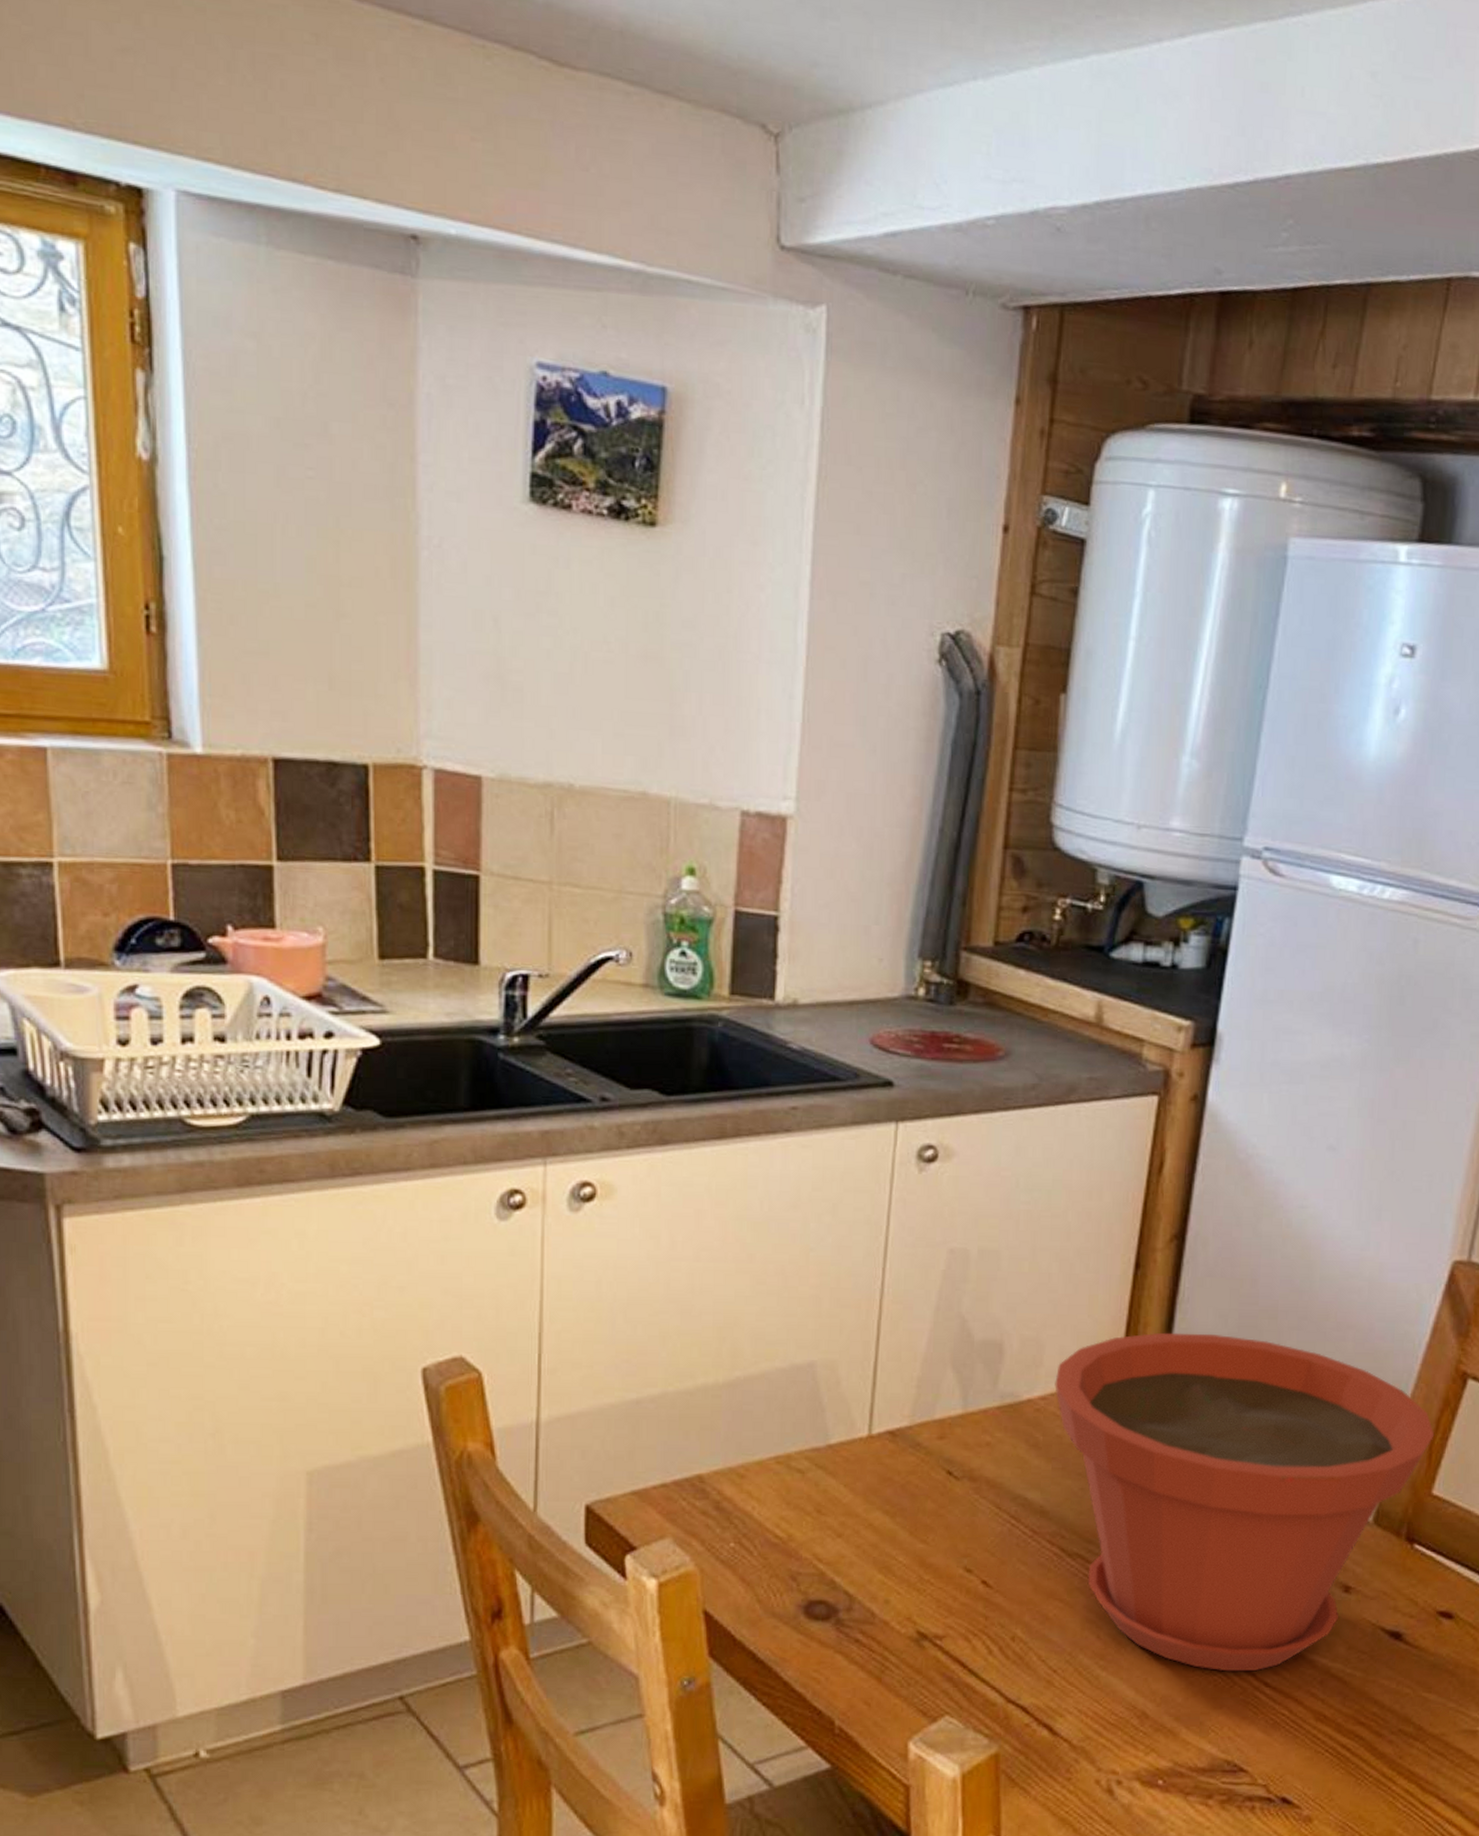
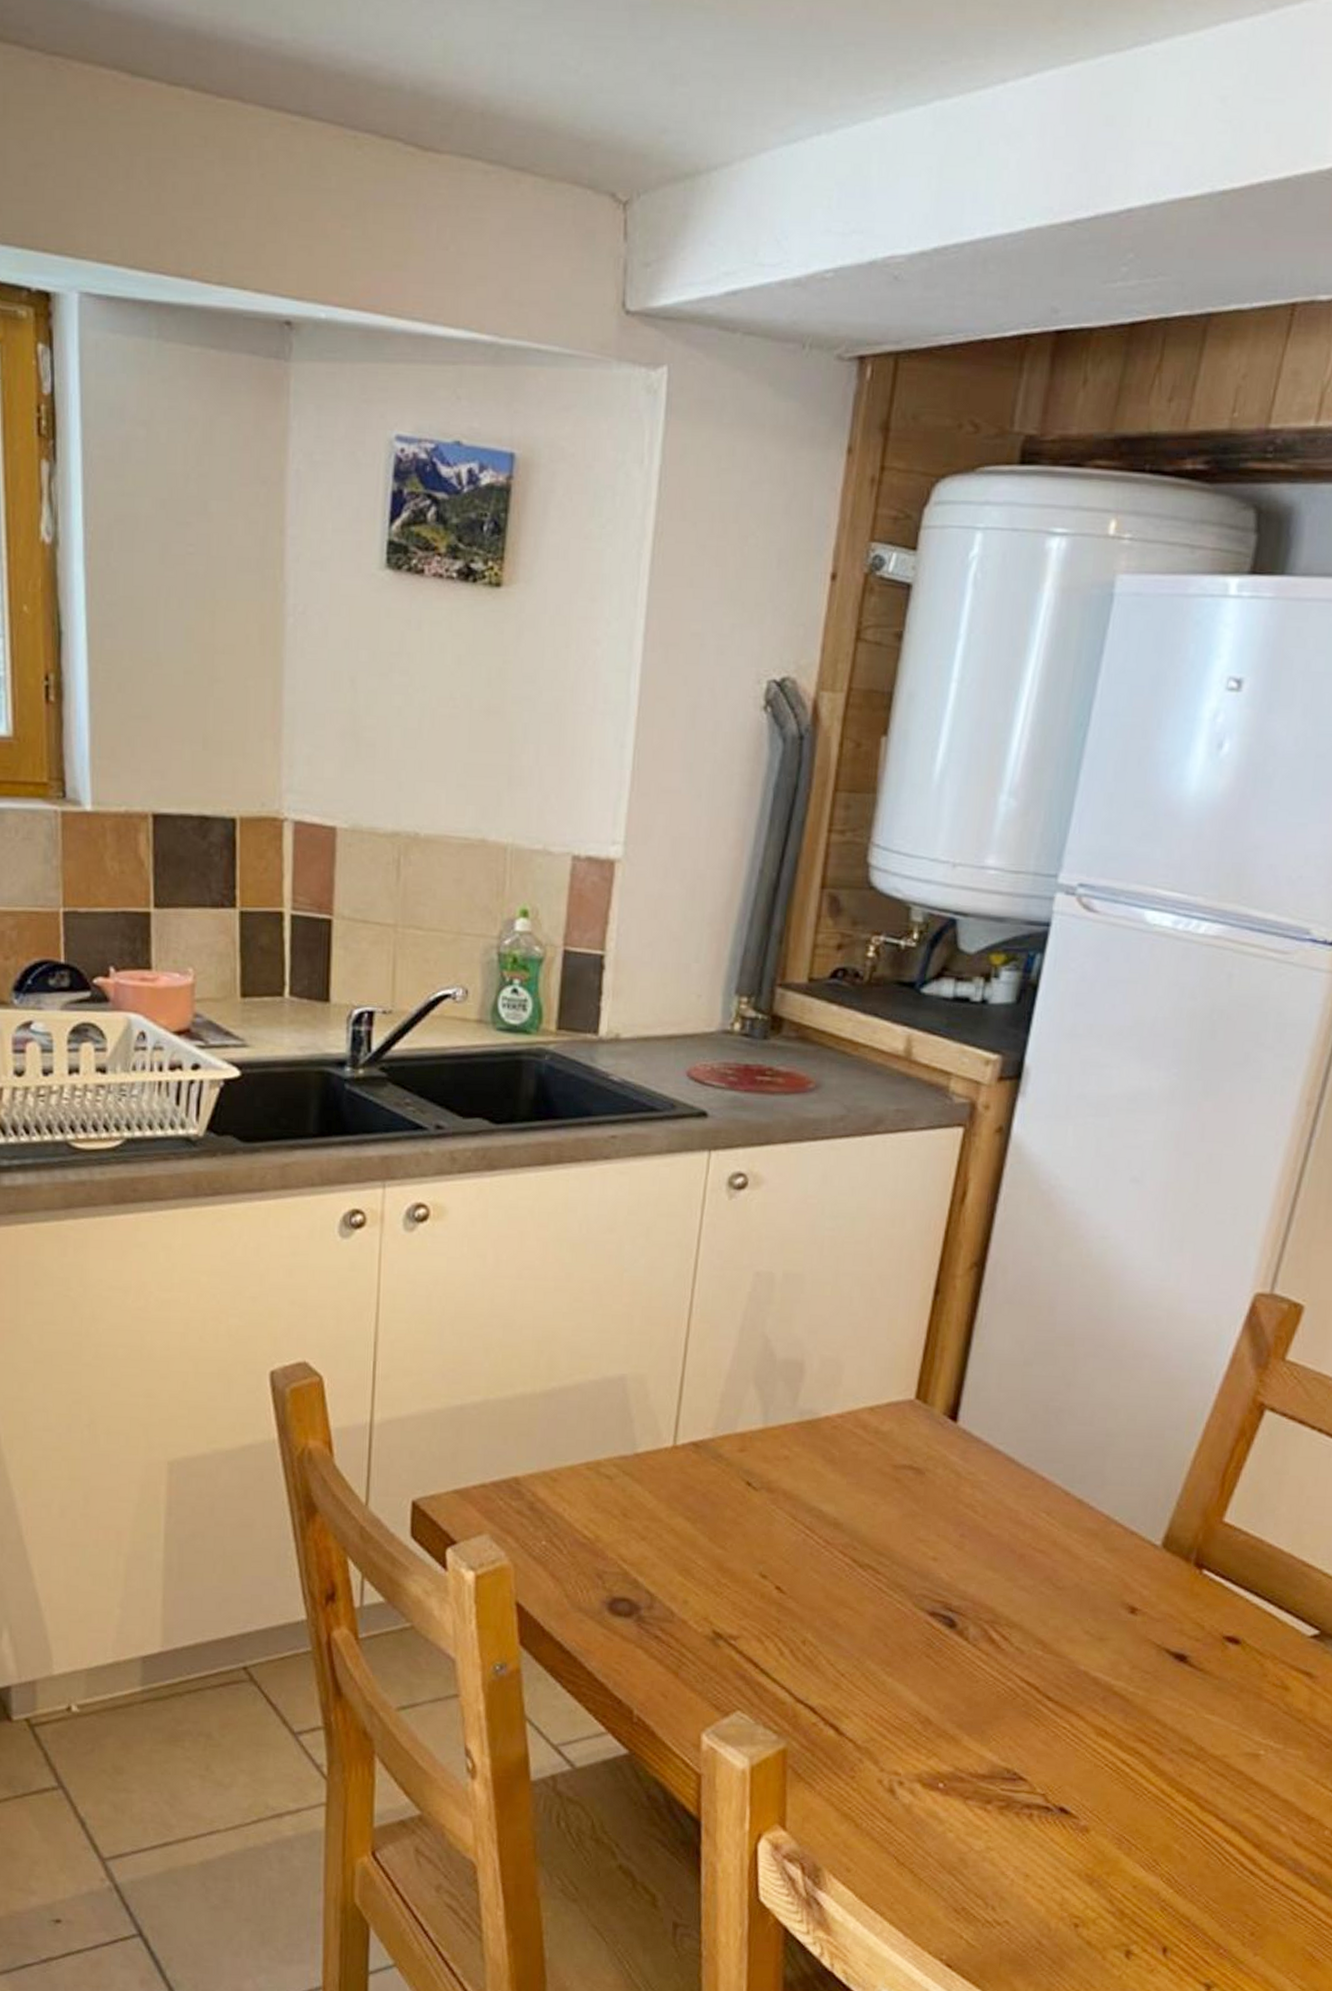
plant pot: present [1054,1332,1435,1672] -> none [852,1356,1229,1685]

